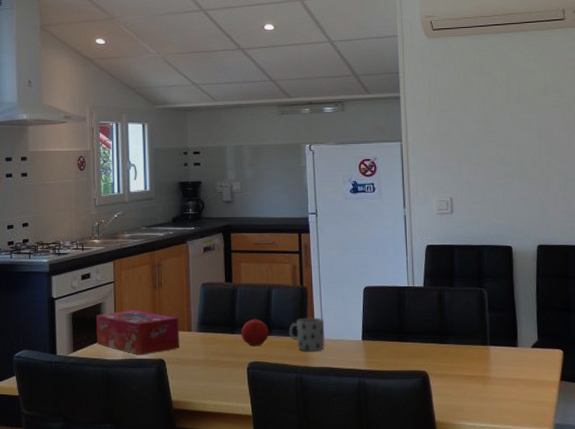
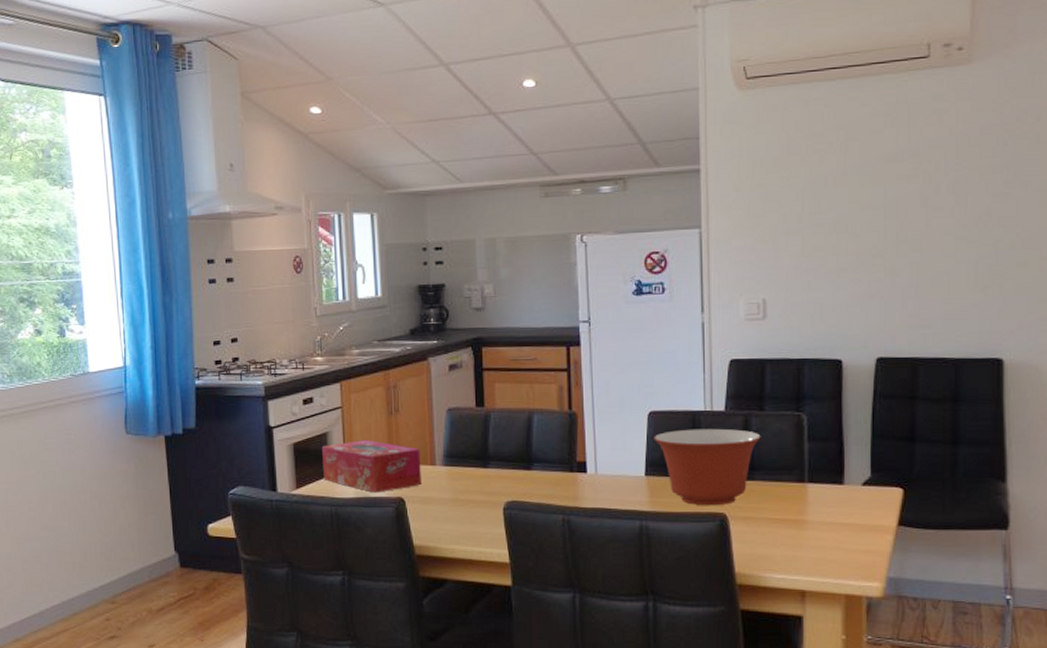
fruit: present [241,317,269,347] -> none [496,448,530,483]
mug: present [289,317,325,351] -> none [554,448,599,489]
mixing bowl: none [368,301,452,365] -> present [654,428,761,506]

